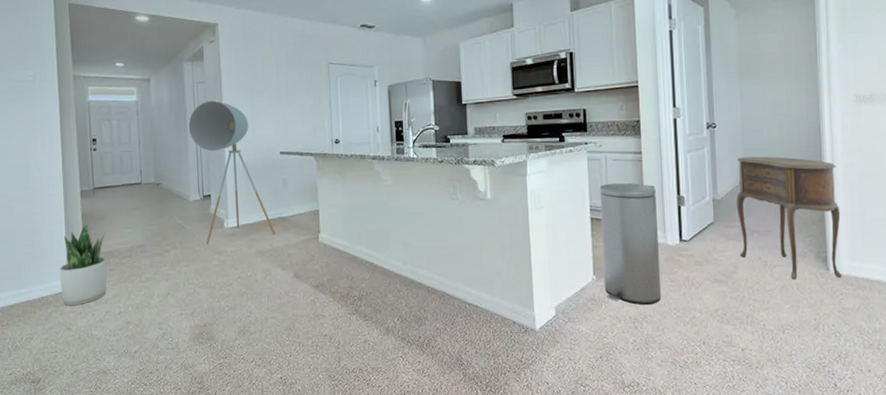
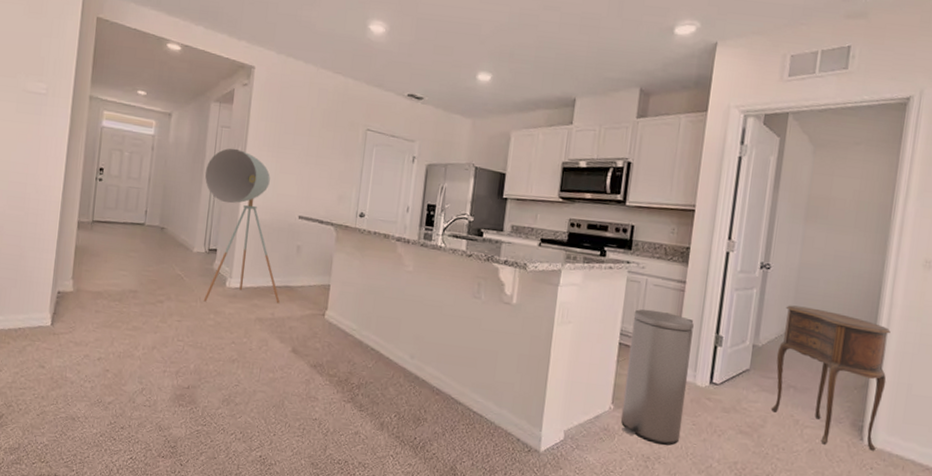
planter: present [59,225,107,306] -> none [40,259,99,344]

